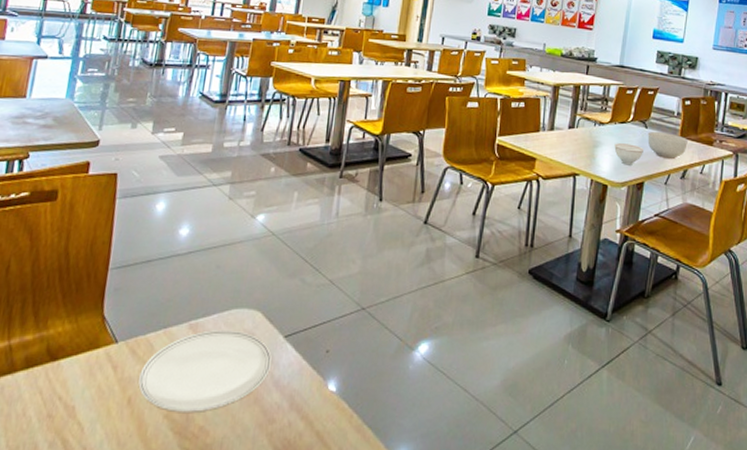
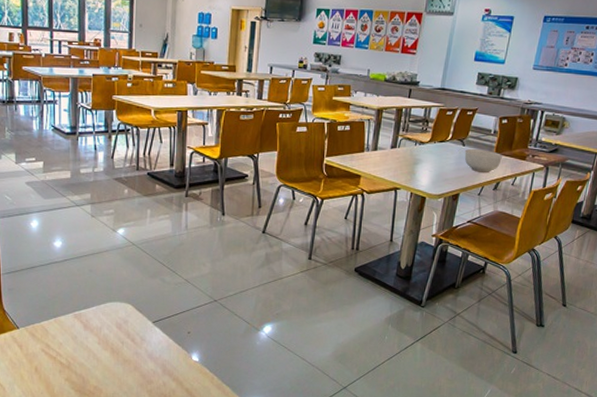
plate: present [138,329,273,414] -> none [41,318,145,378]
bowl: present [614,142,645,166] -> none [433,159,461,180]

